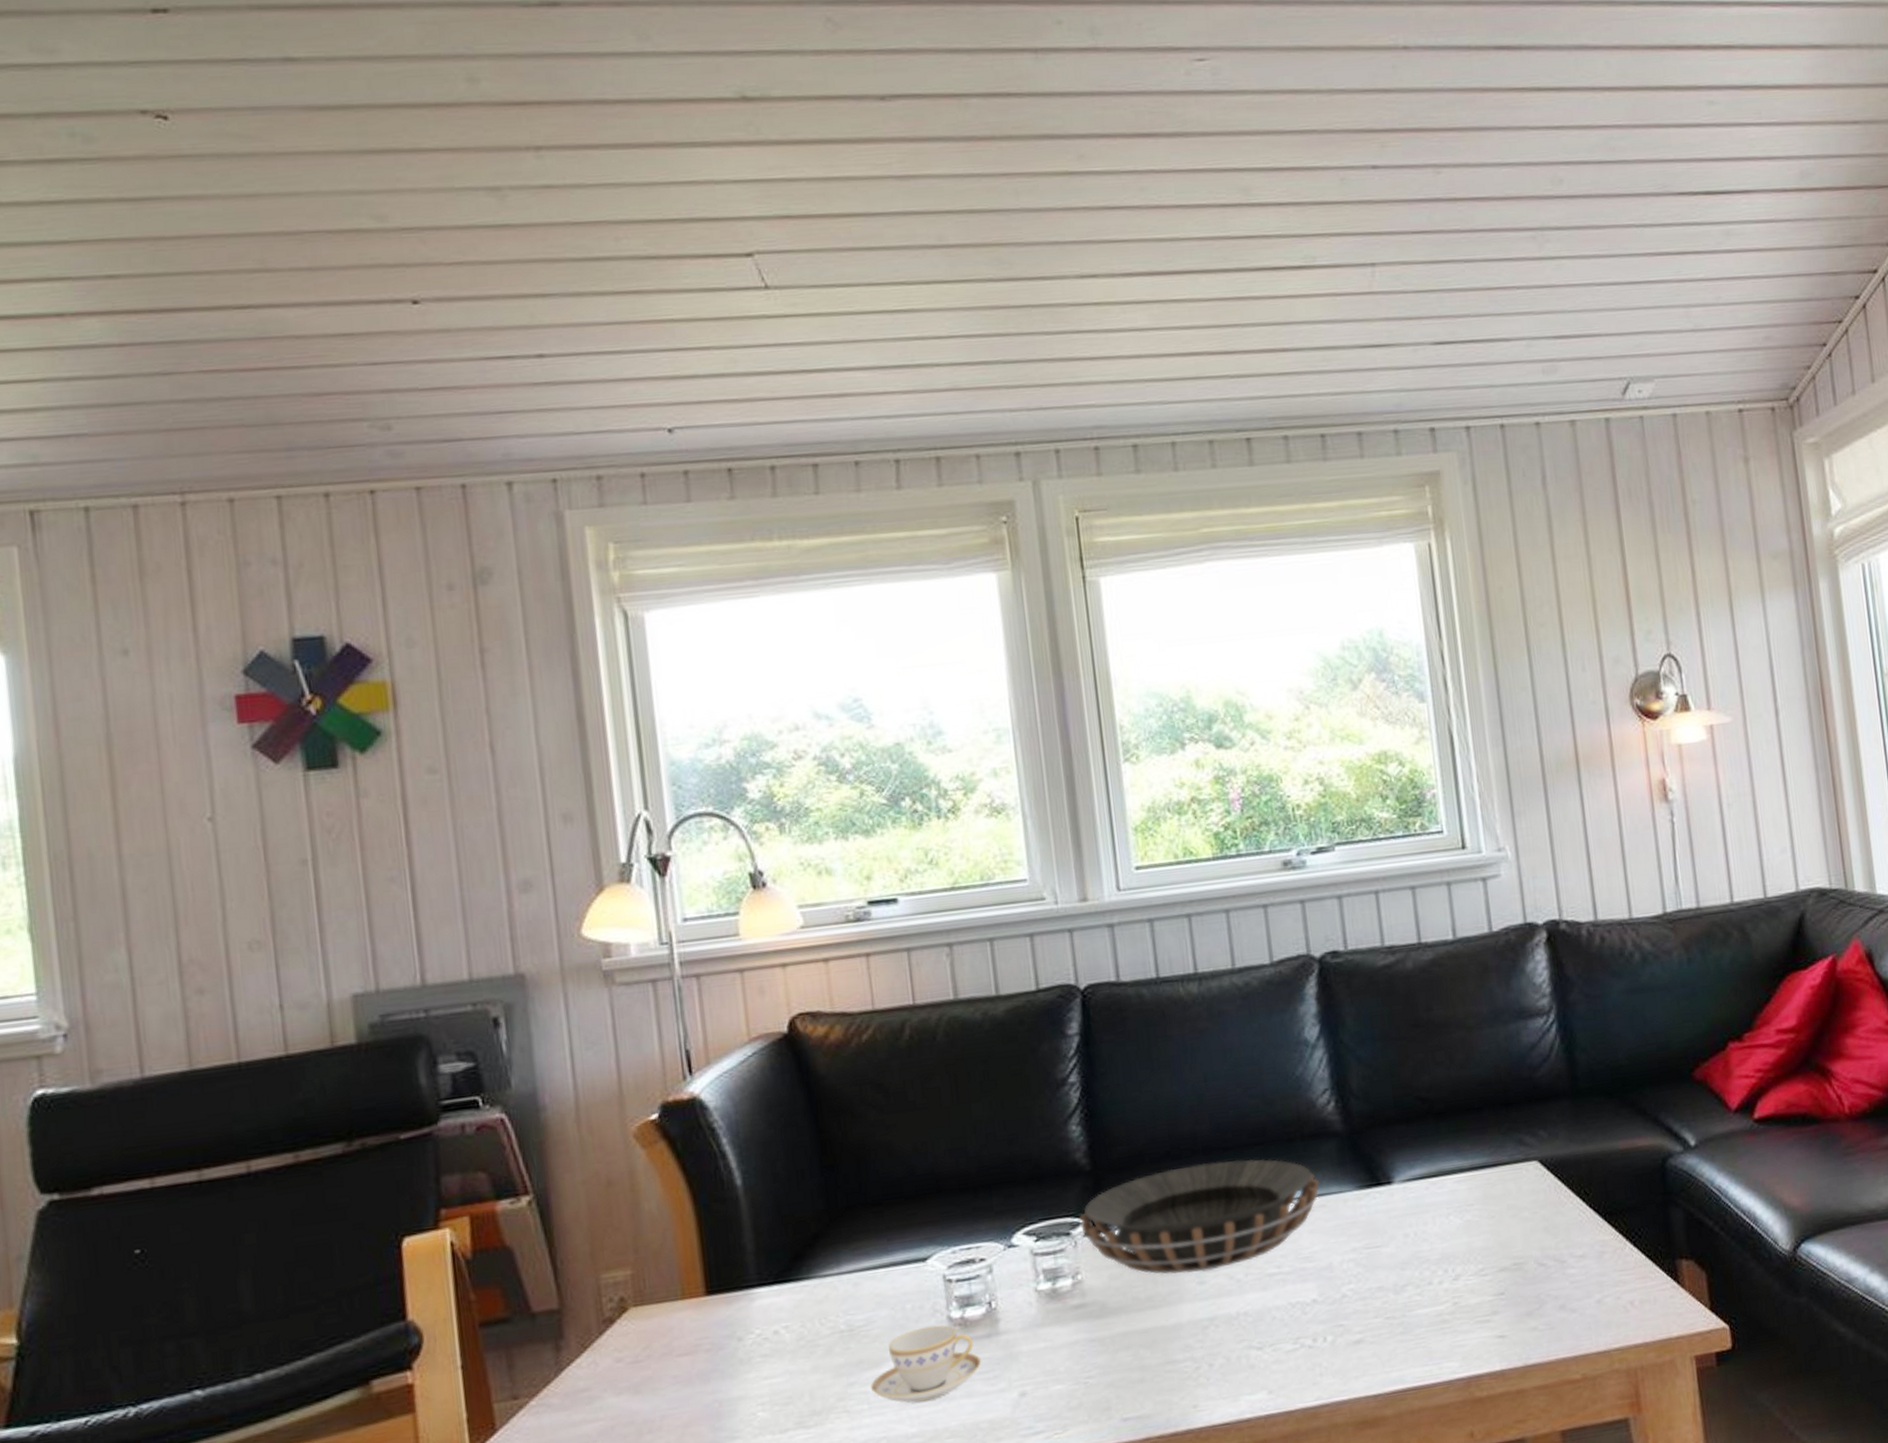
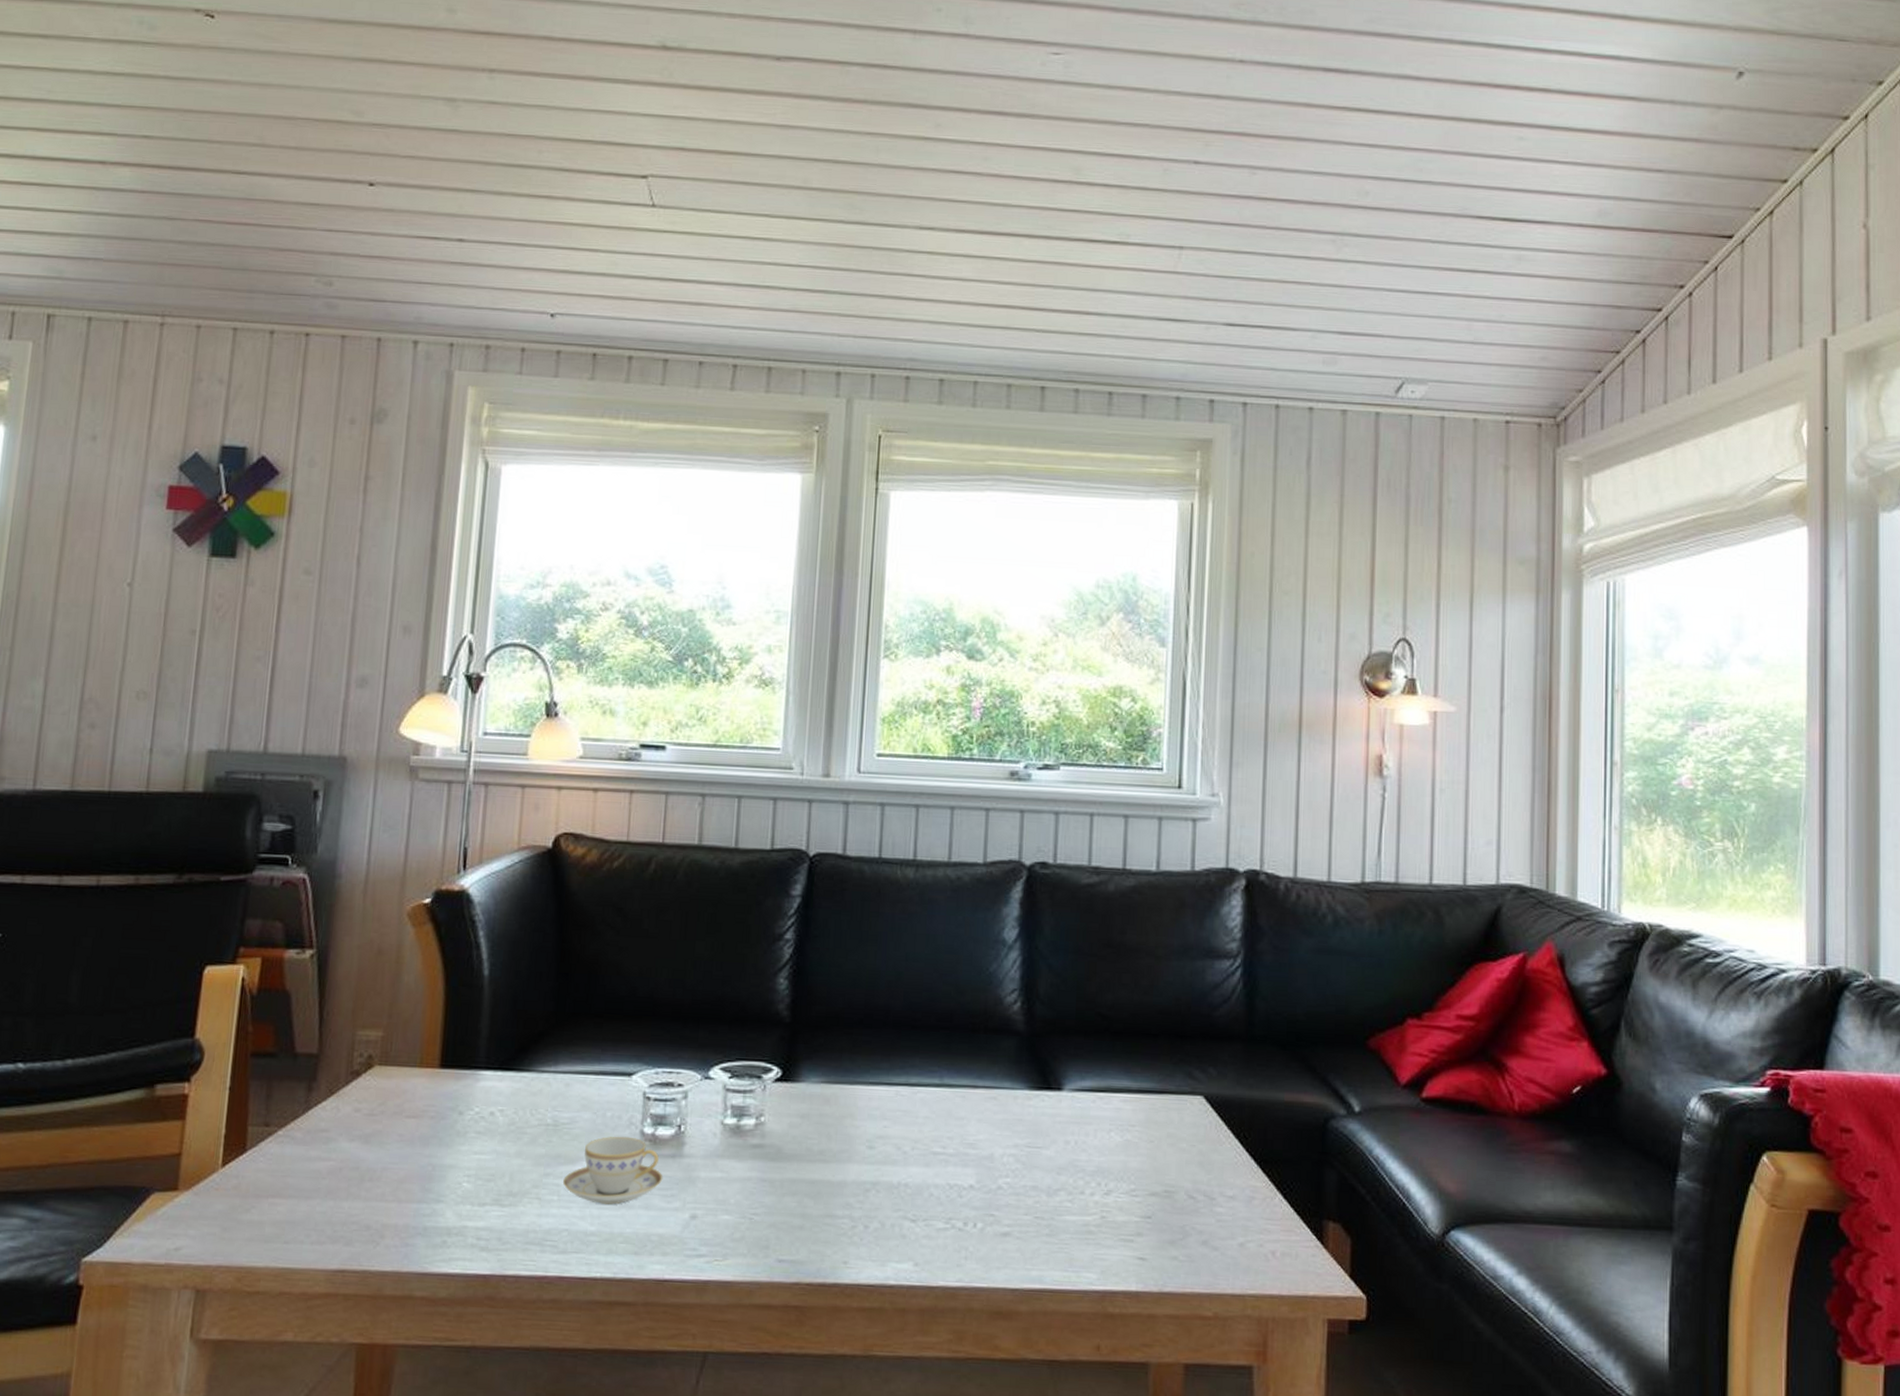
decorative bowl: present [1079,1159,1321,1275] -> none [771,1036,995,1138]

